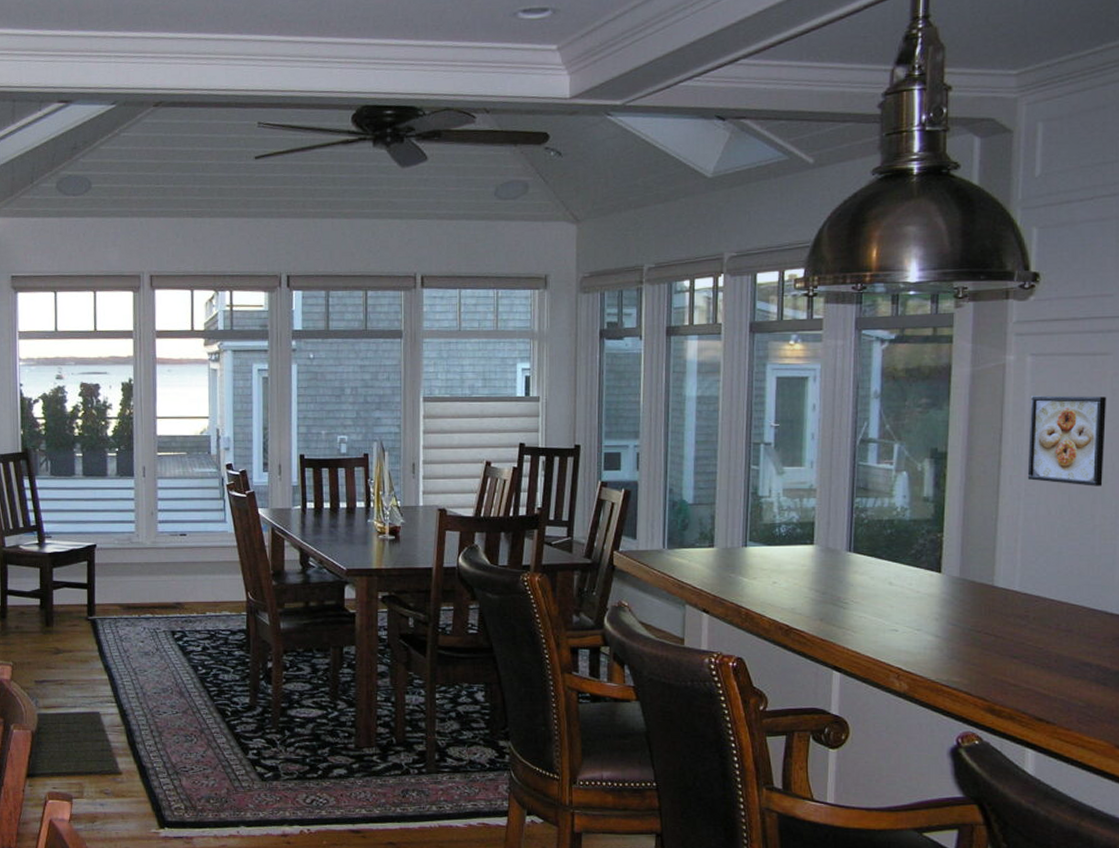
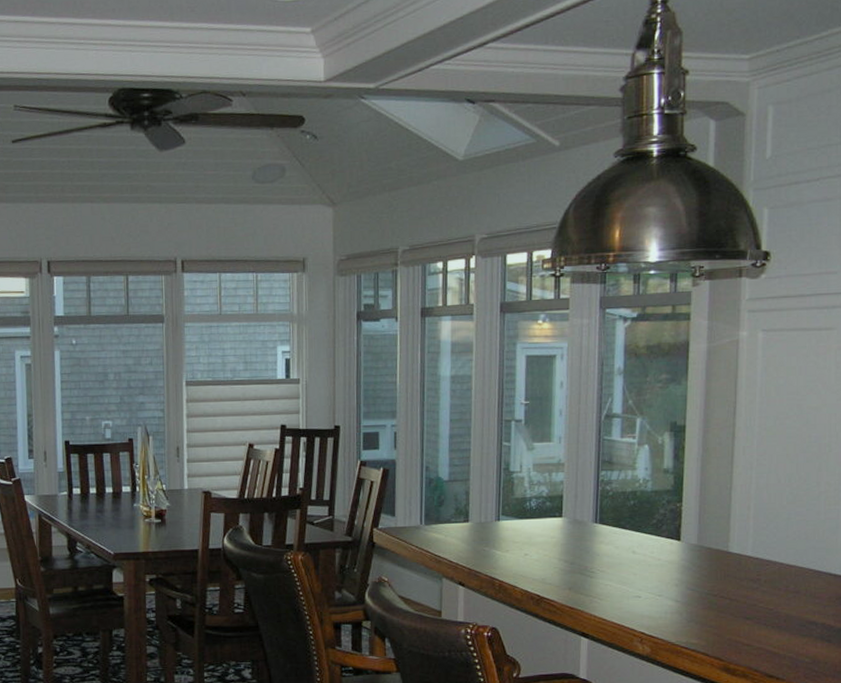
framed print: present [1027,395,1107,486] -> none [759,369,832,455]

